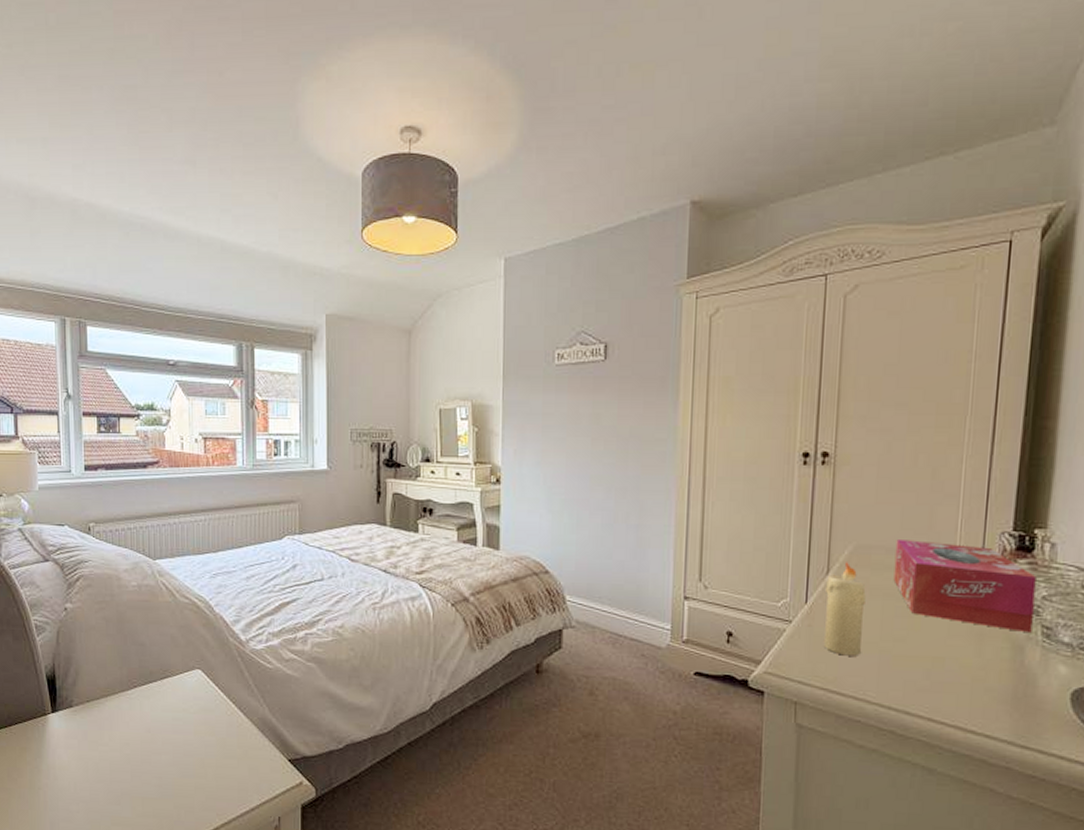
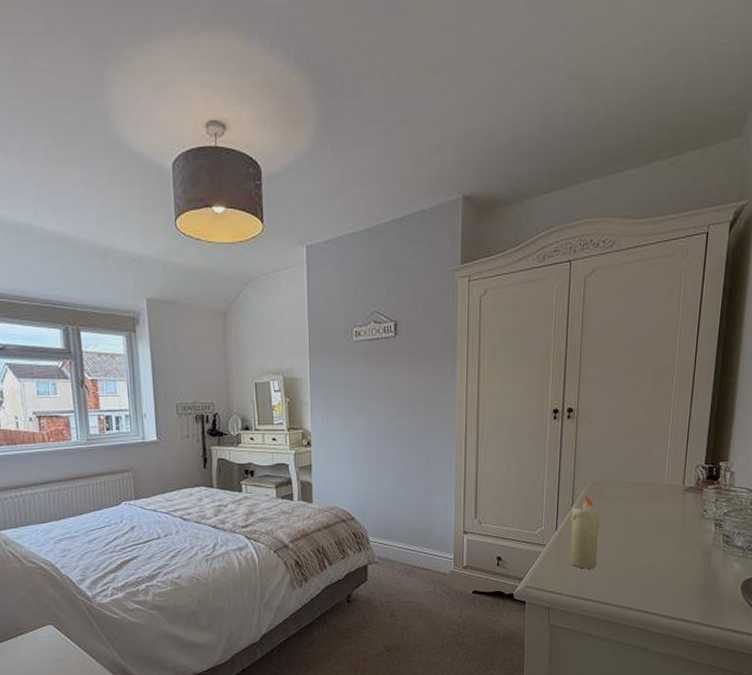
tissue box: present [893,540,1037,634] -> none [620,475,720,542]

